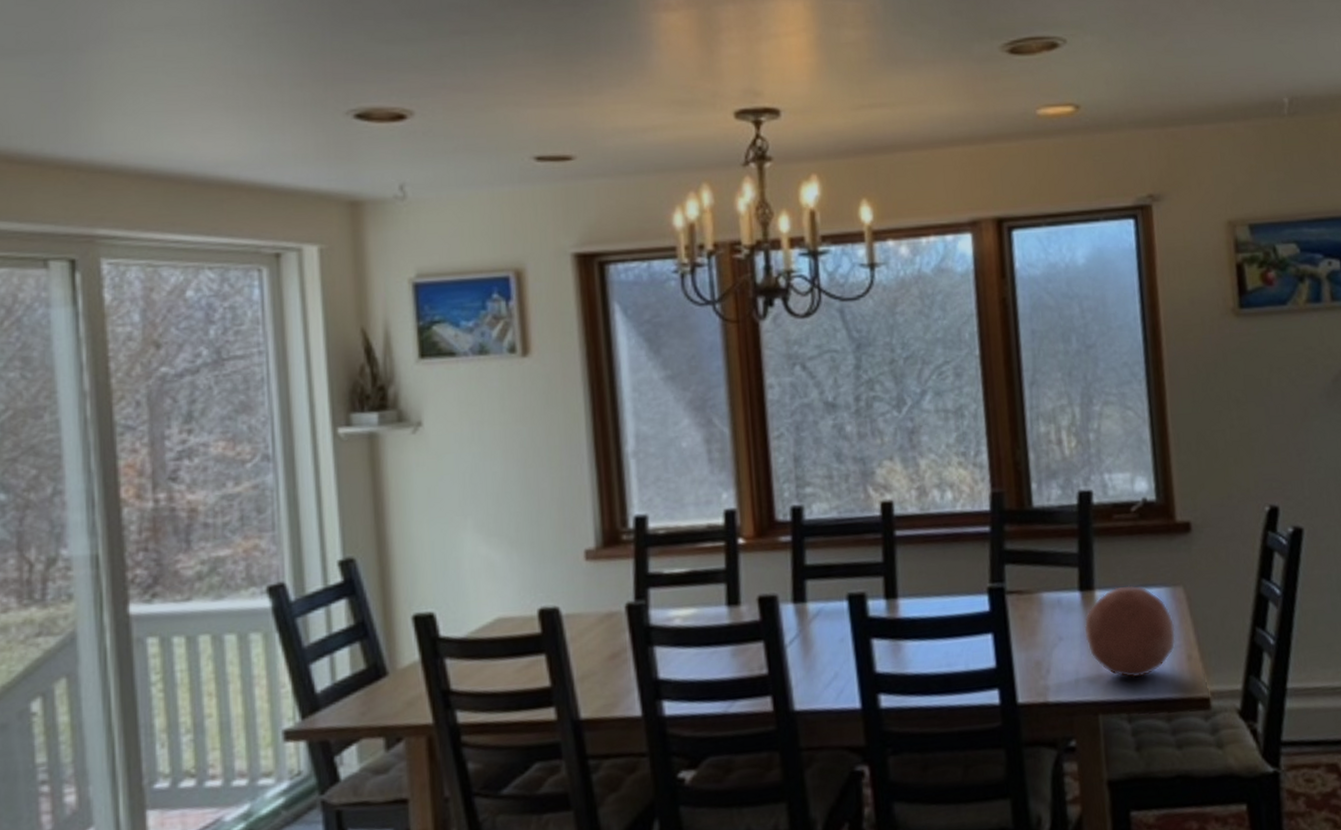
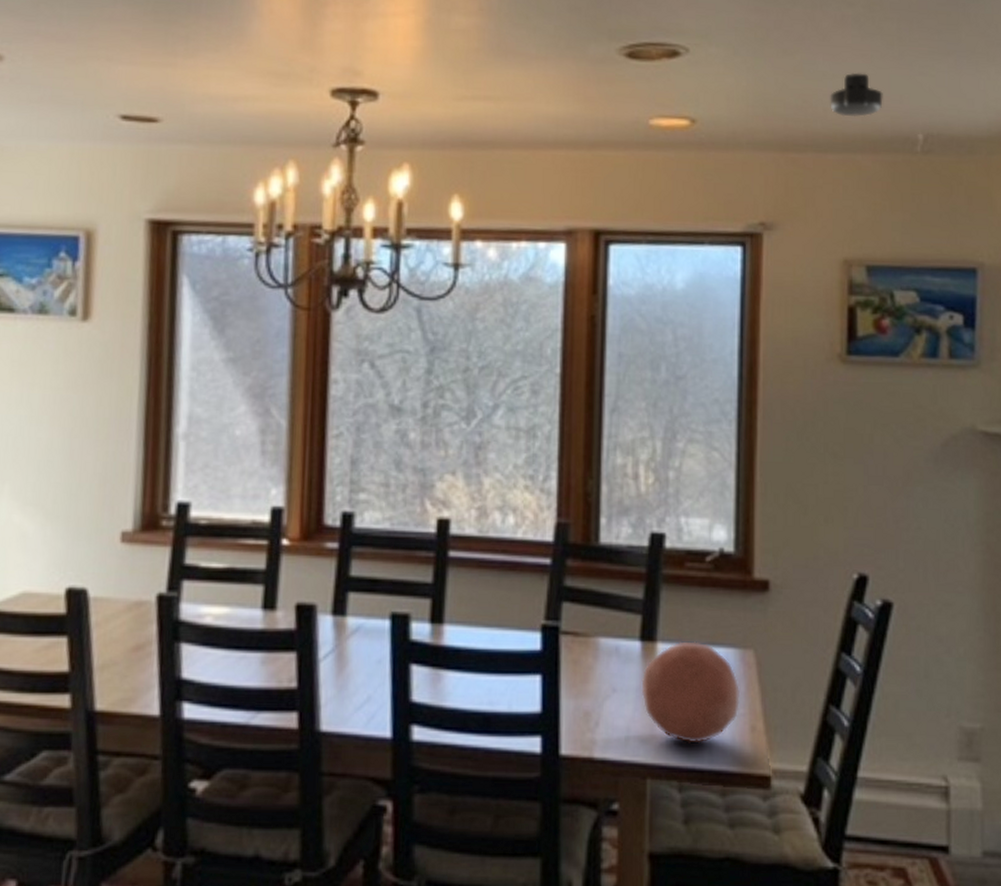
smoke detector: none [1200,46,1249,89] -> present [830,72,883,117]

